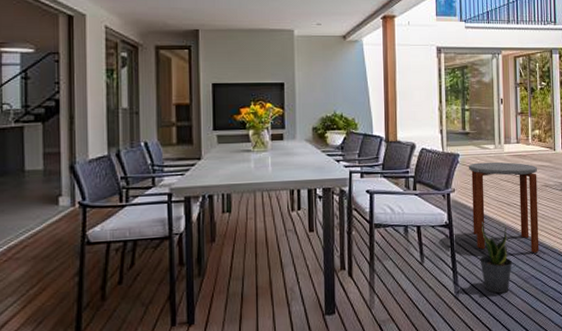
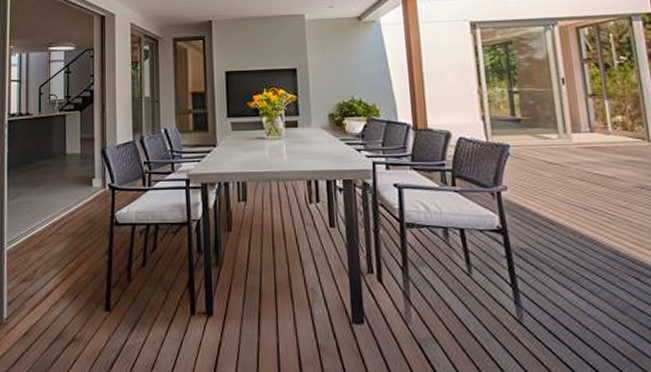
side table: present [469,161,539,253] -> none [524,155,640,275]
potted plant: present [479,222,513,294] -> none [548,229,600,324]

